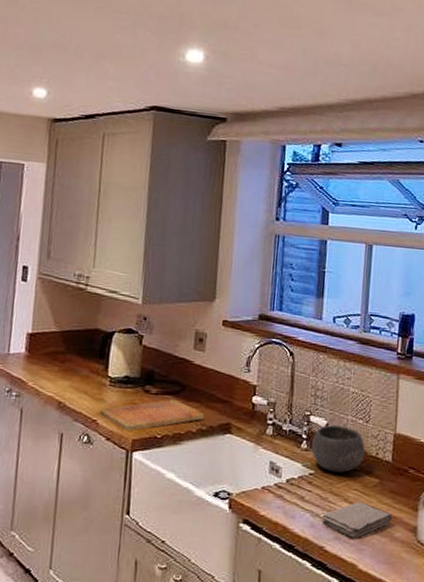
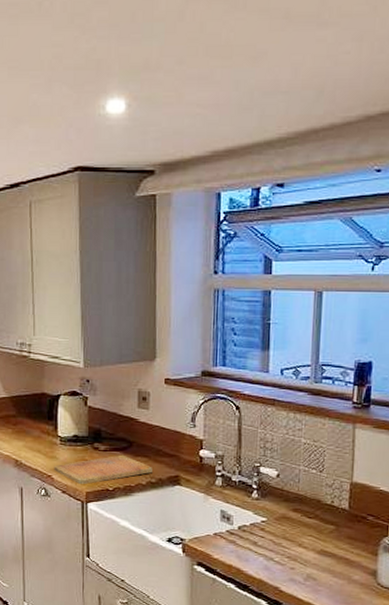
bowl: present [312,425,365,473] -> none [263,475,320,520]
washcloth: present [322,502,393,538] -> none [276,547,350,580]

